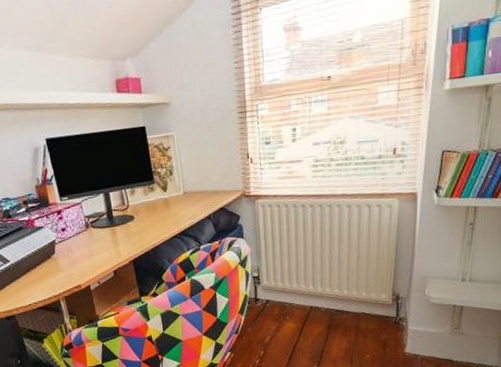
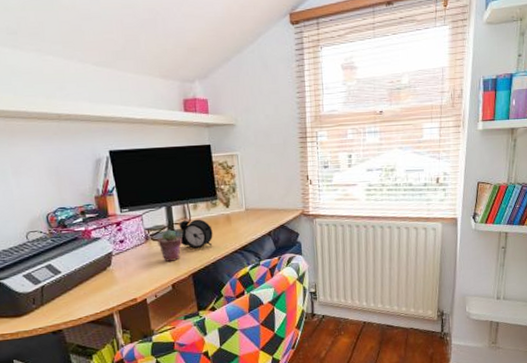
potted succulent: none [97,216,122,249] -> present [157,230,183,262]
alarm clock: none [117,204,152,236] -> present [178,219,213,250]

